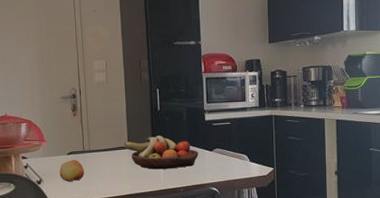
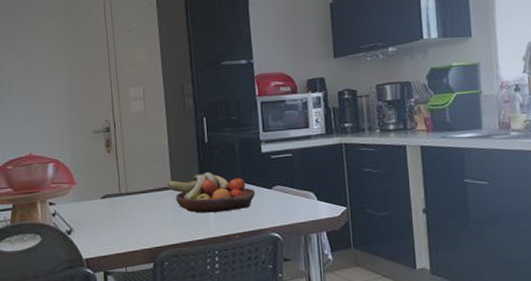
apple: present [59,159,85,181] -> none [92,204,122,230]

